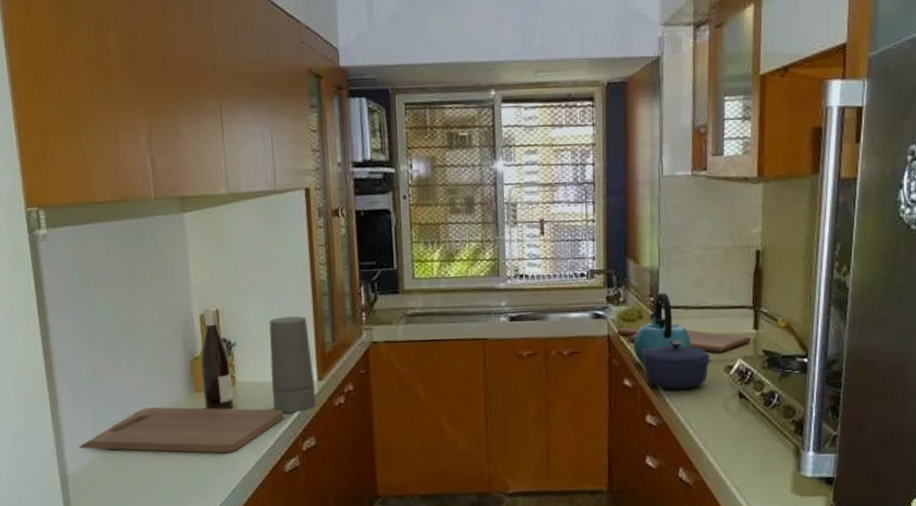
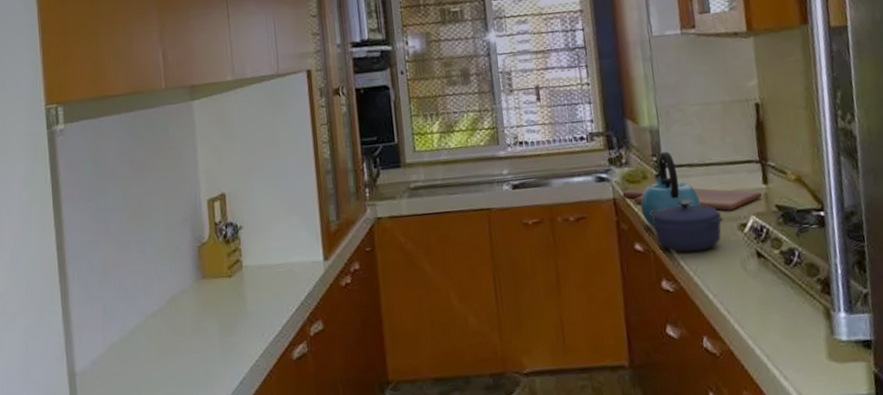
cutting board: present [79,407,284,454] -> none [88,292,291,344]
bottle: present [201,307,234,410] -> none [208,191,241,297]
canister: present [269,316,317,413] -> none [274,195,323,297]

